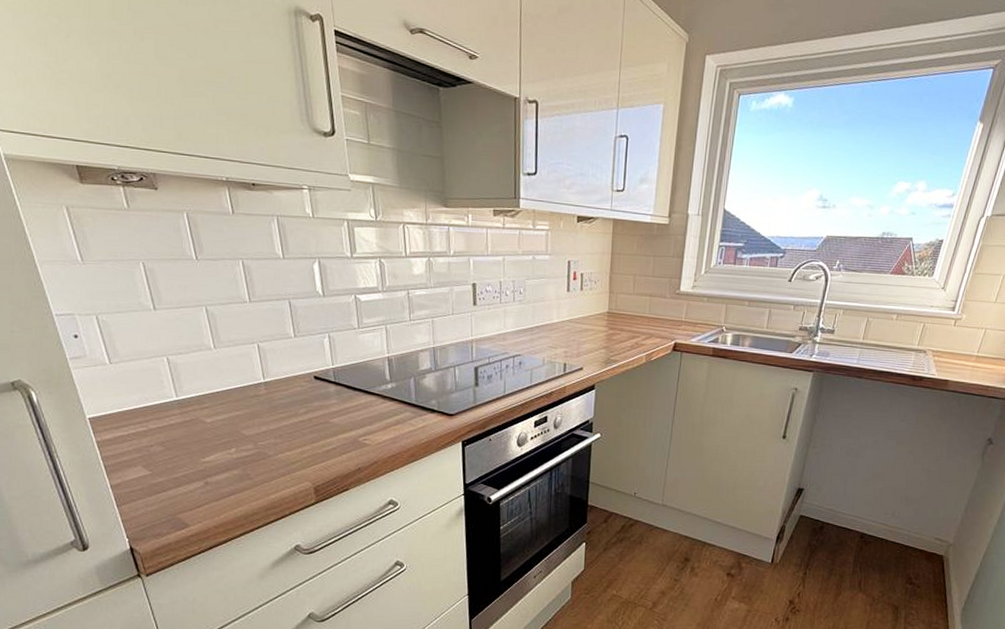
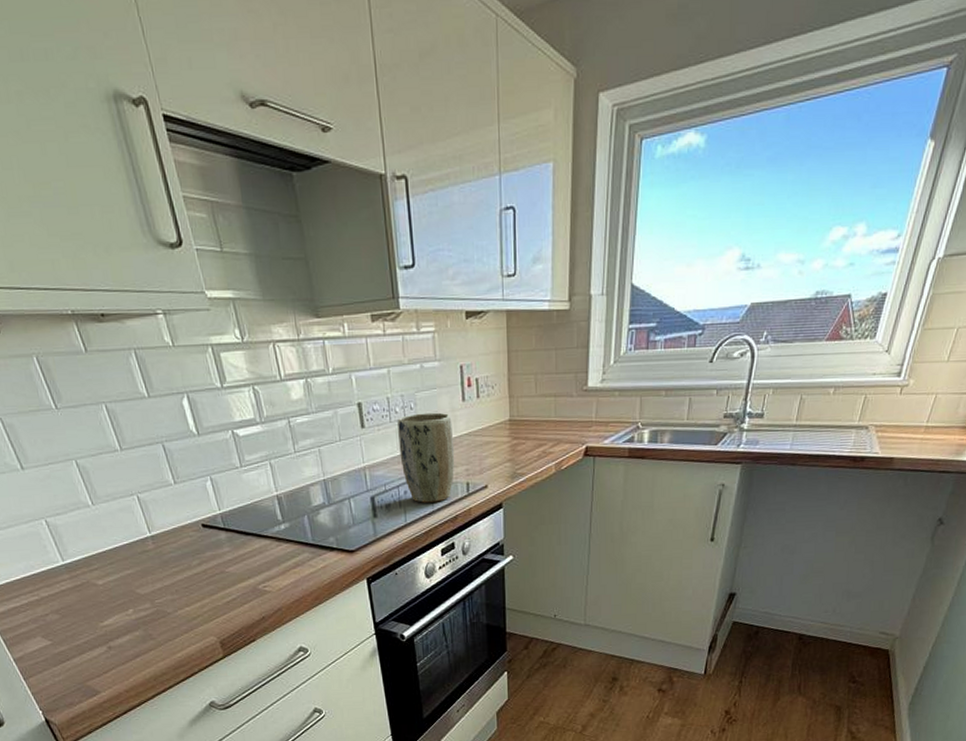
plant pot: none [505,298,556,378] -> present [397,412,455,503]

